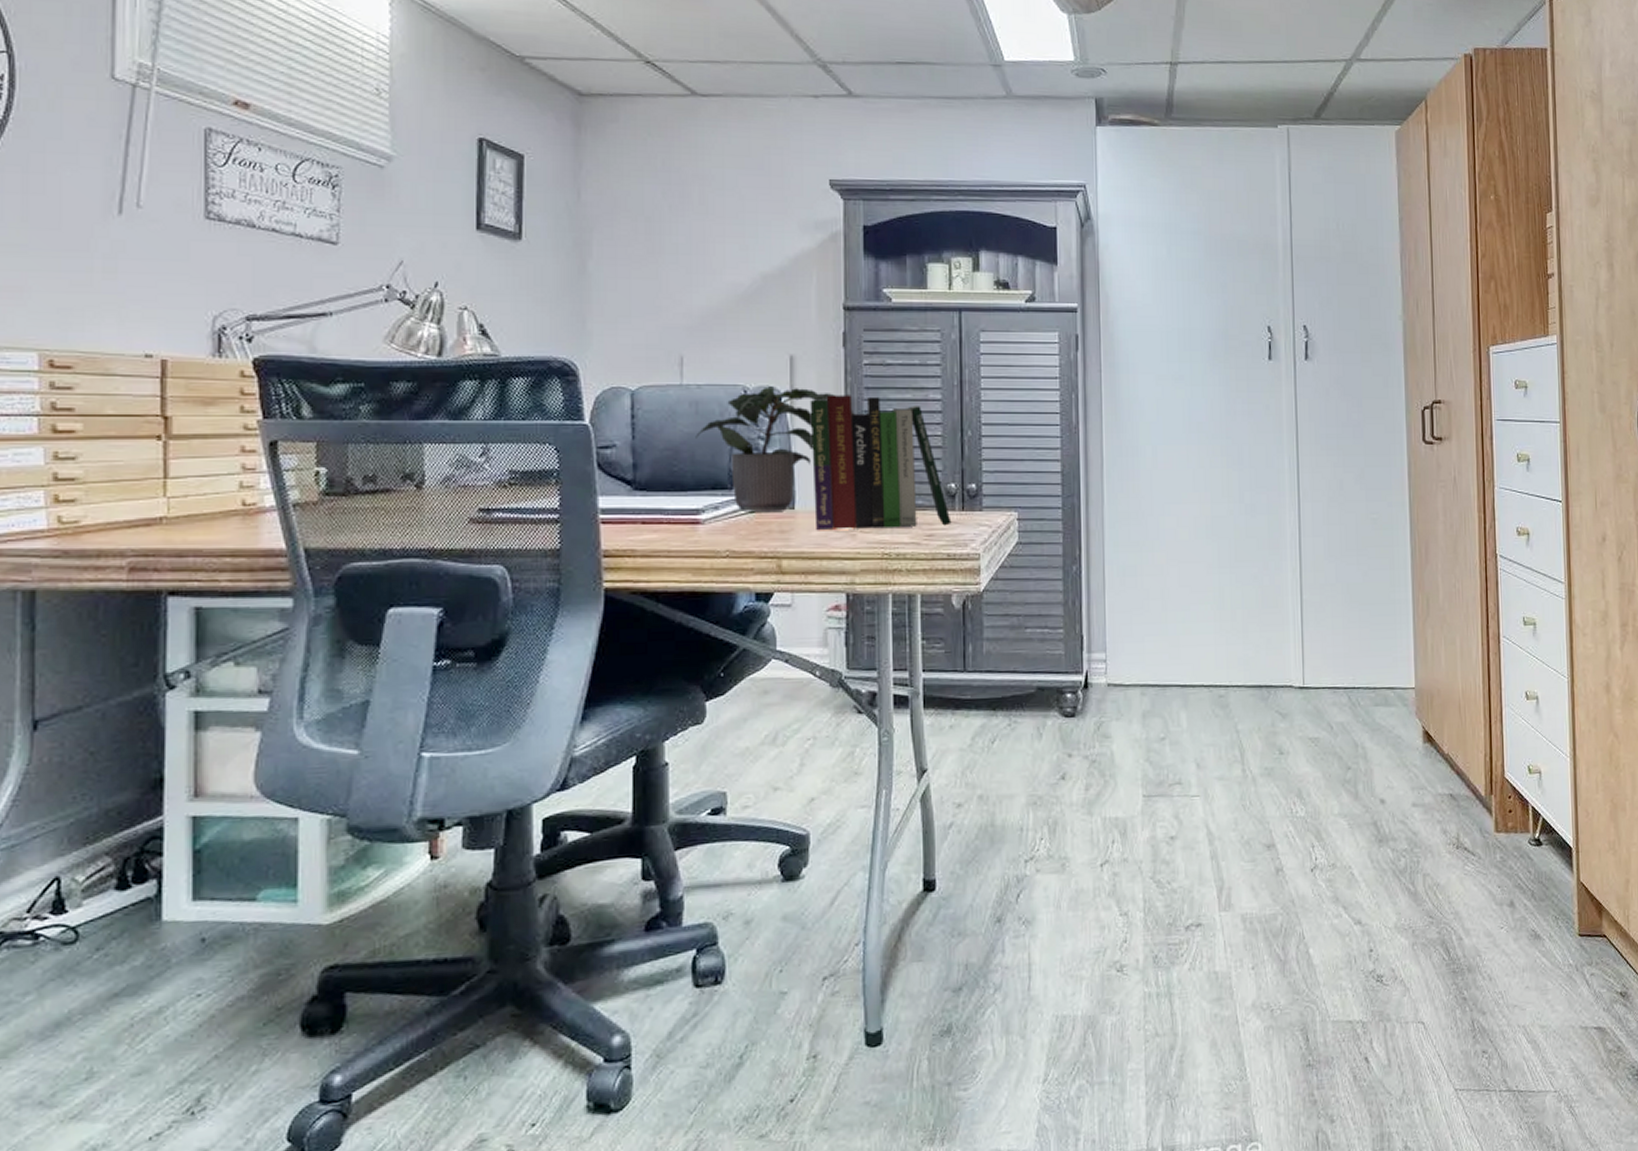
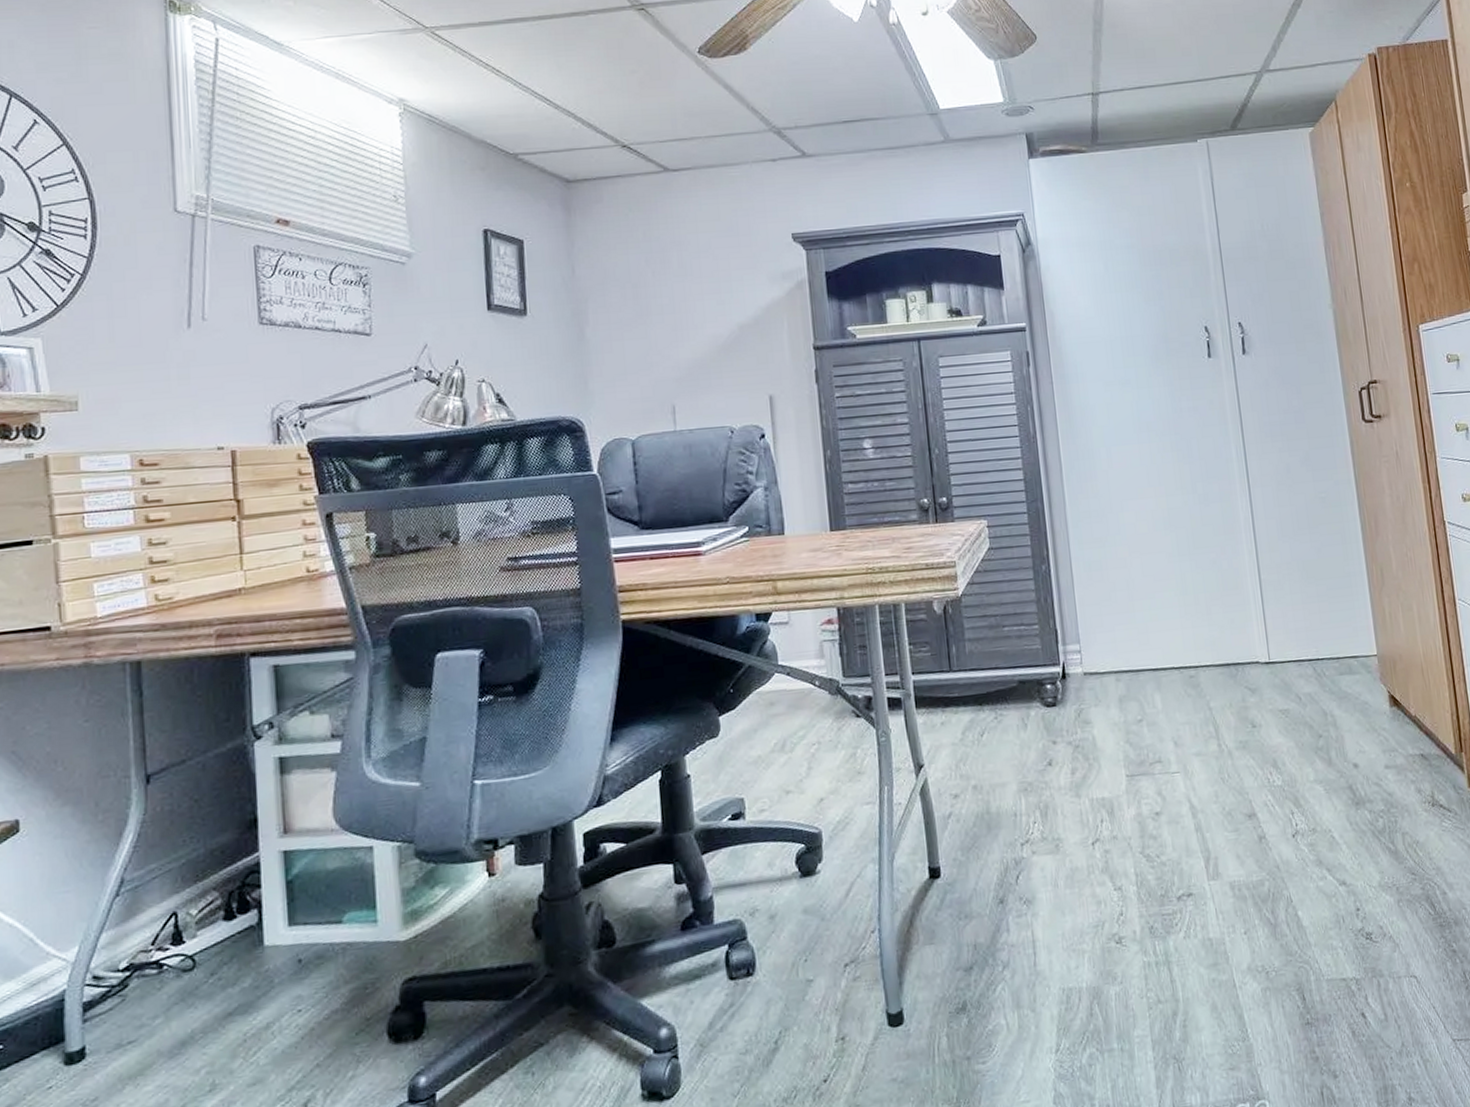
potted plant: present [695,386,853,512] -> none [691,424,830,541]
books: present [810,395,952,531] -> none [790,425,927,553]

